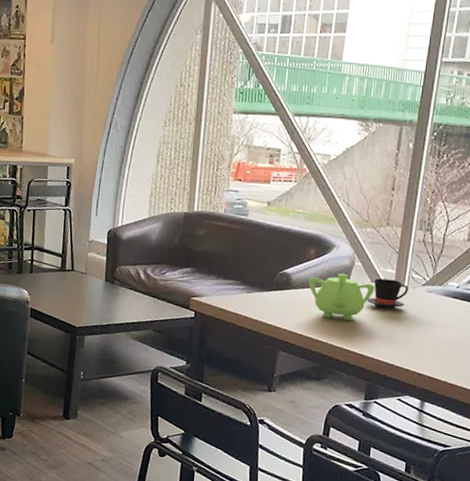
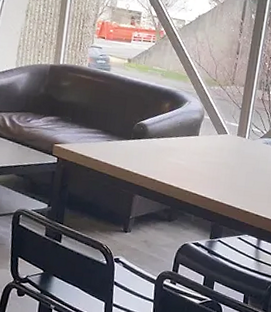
teapot: present [308,274,375,321] -> none [163,125,221,168]
teacup: present [366,278,409,310] -> none [213,130,249,159]

